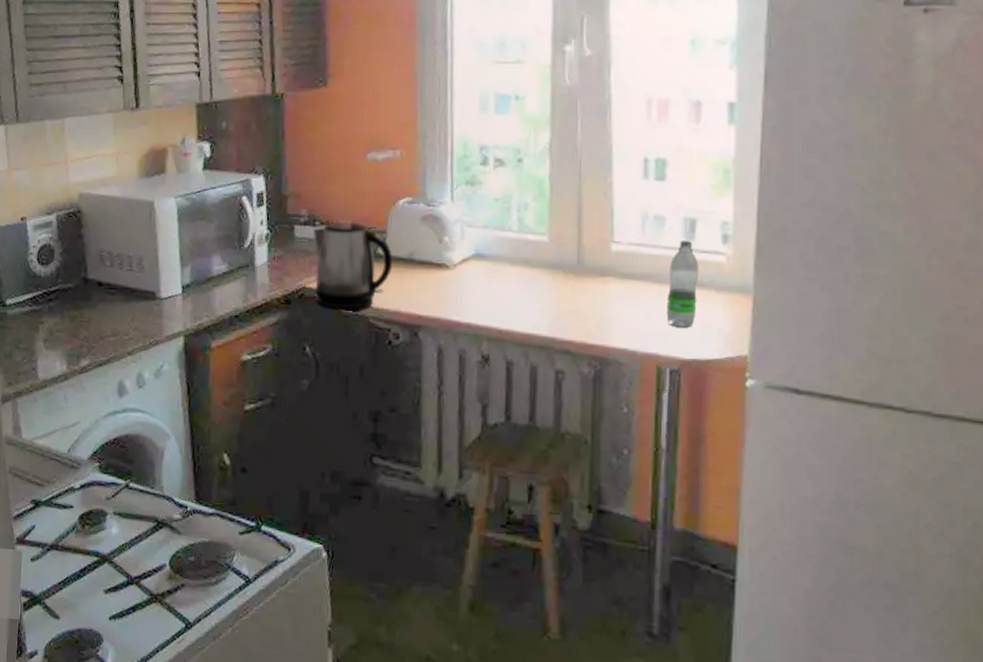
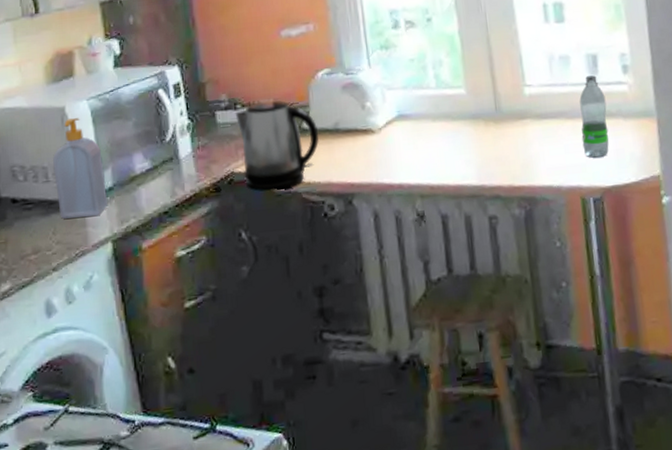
soap bottle: none [138,213,185,310] -> present [53,118,108,219]

